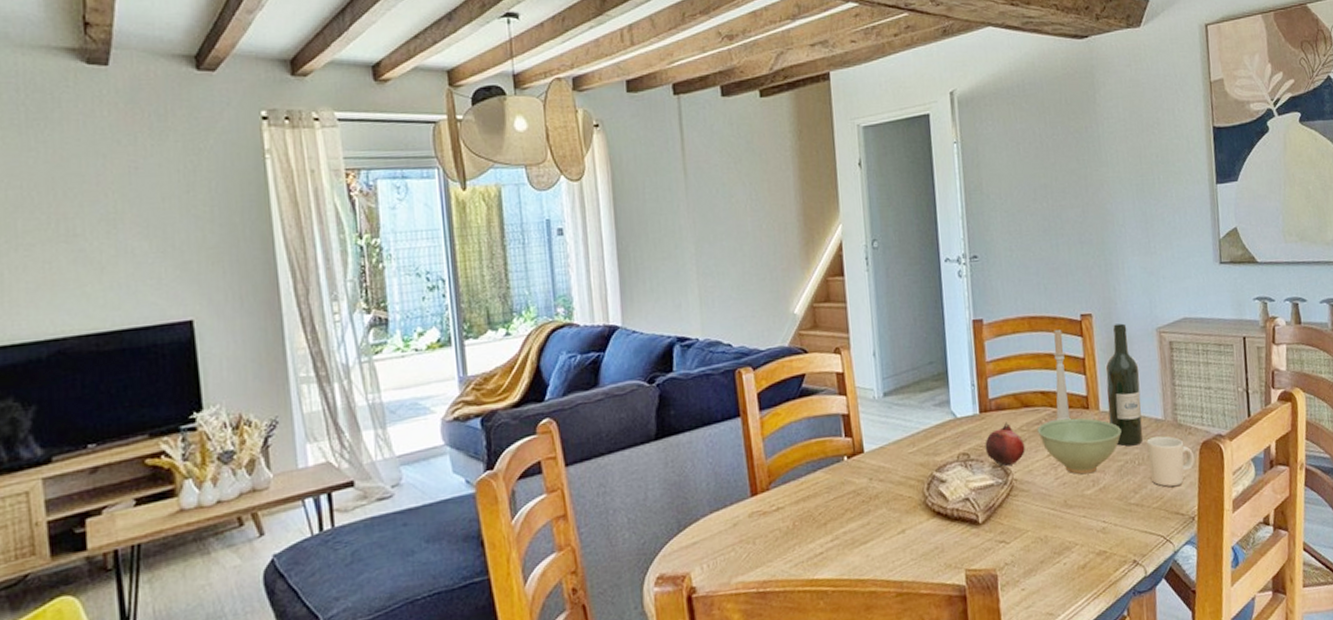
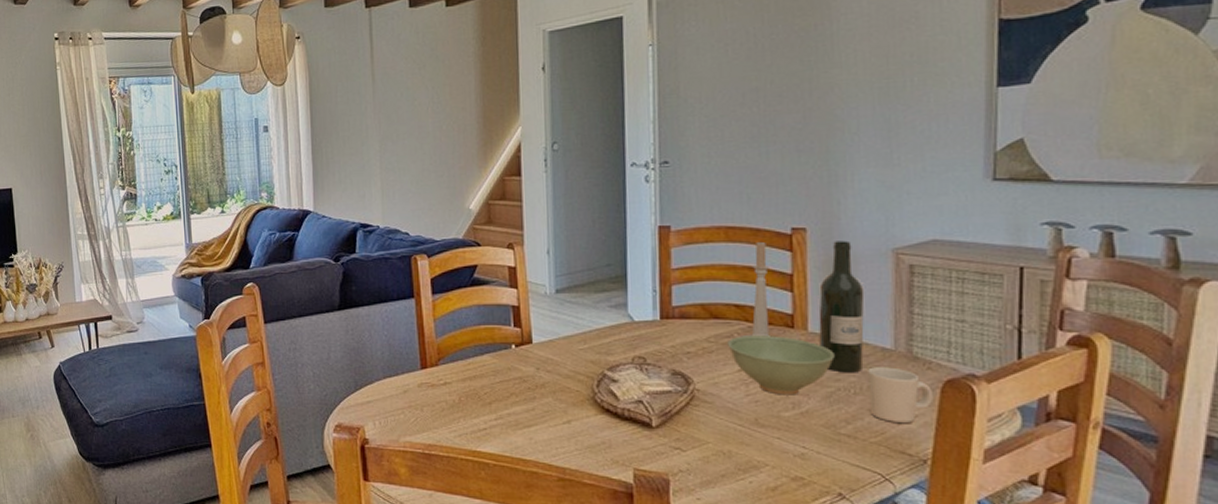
fruit: present [985,422,1025,468] -> none [664,331,711,376]

